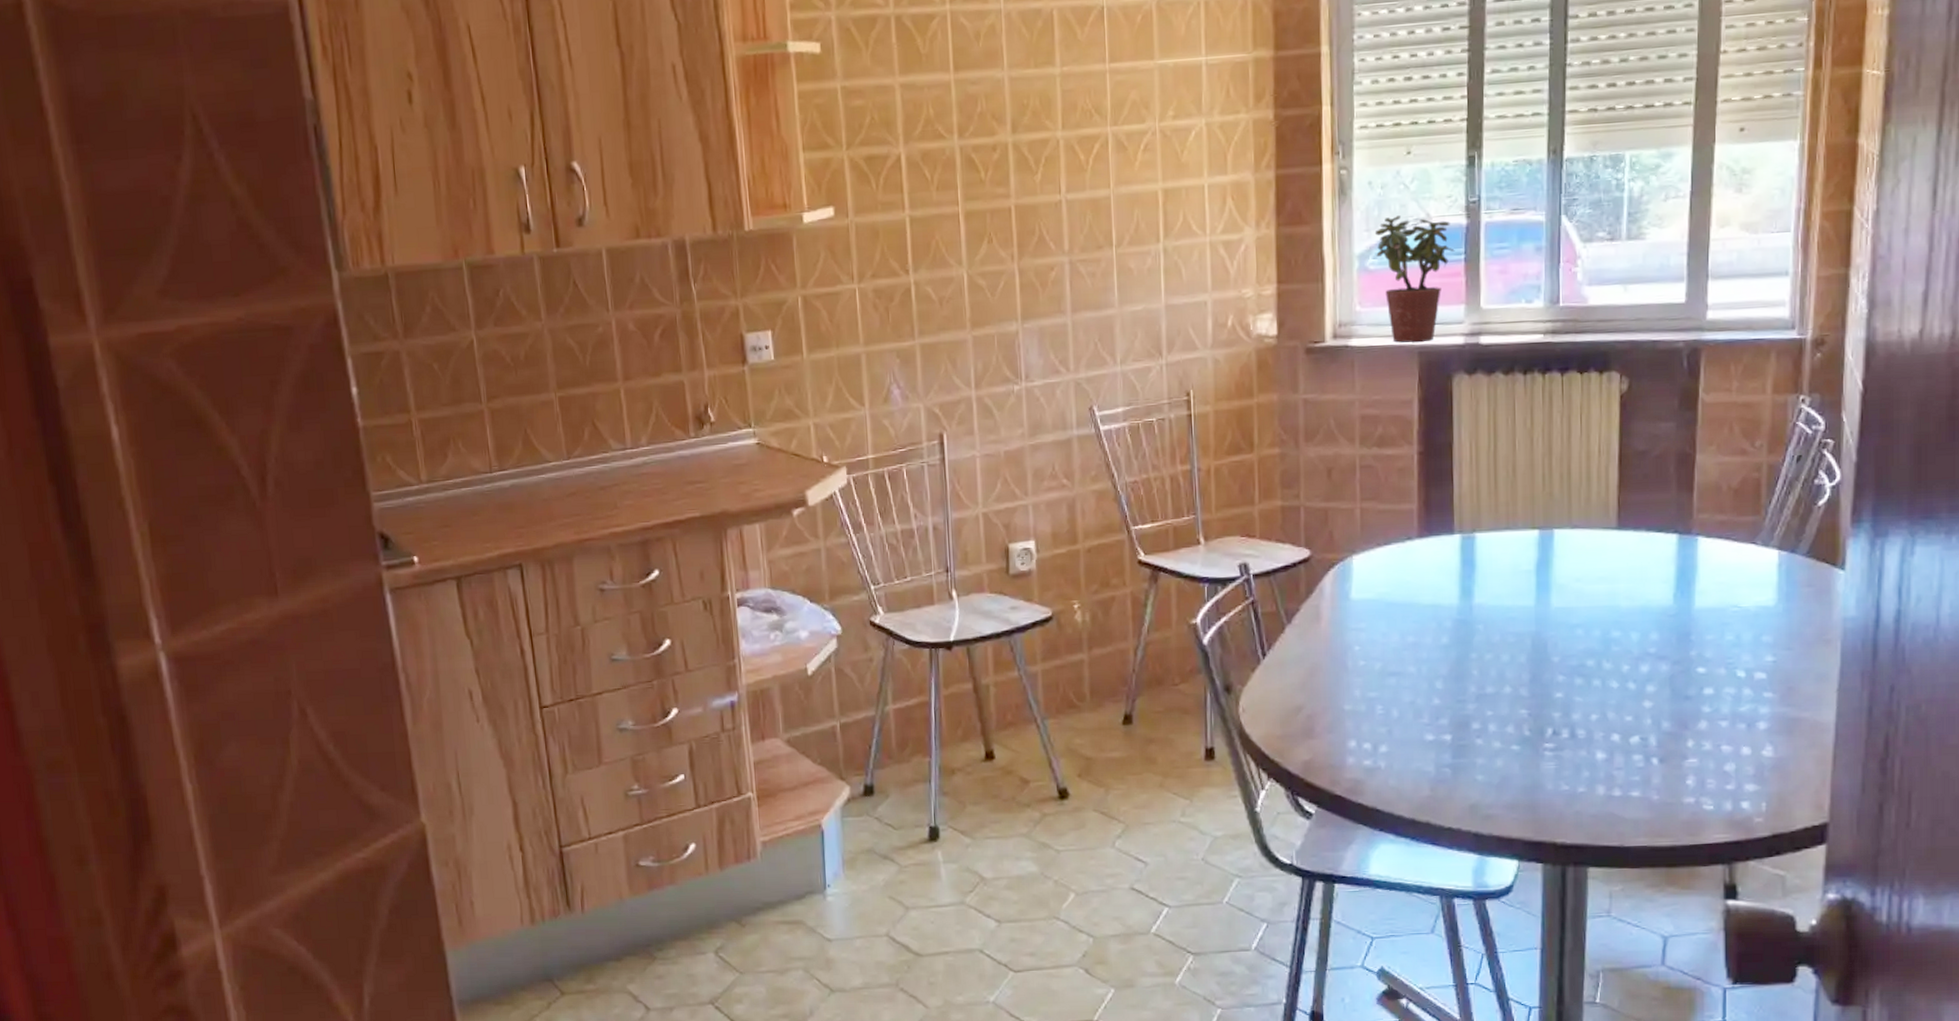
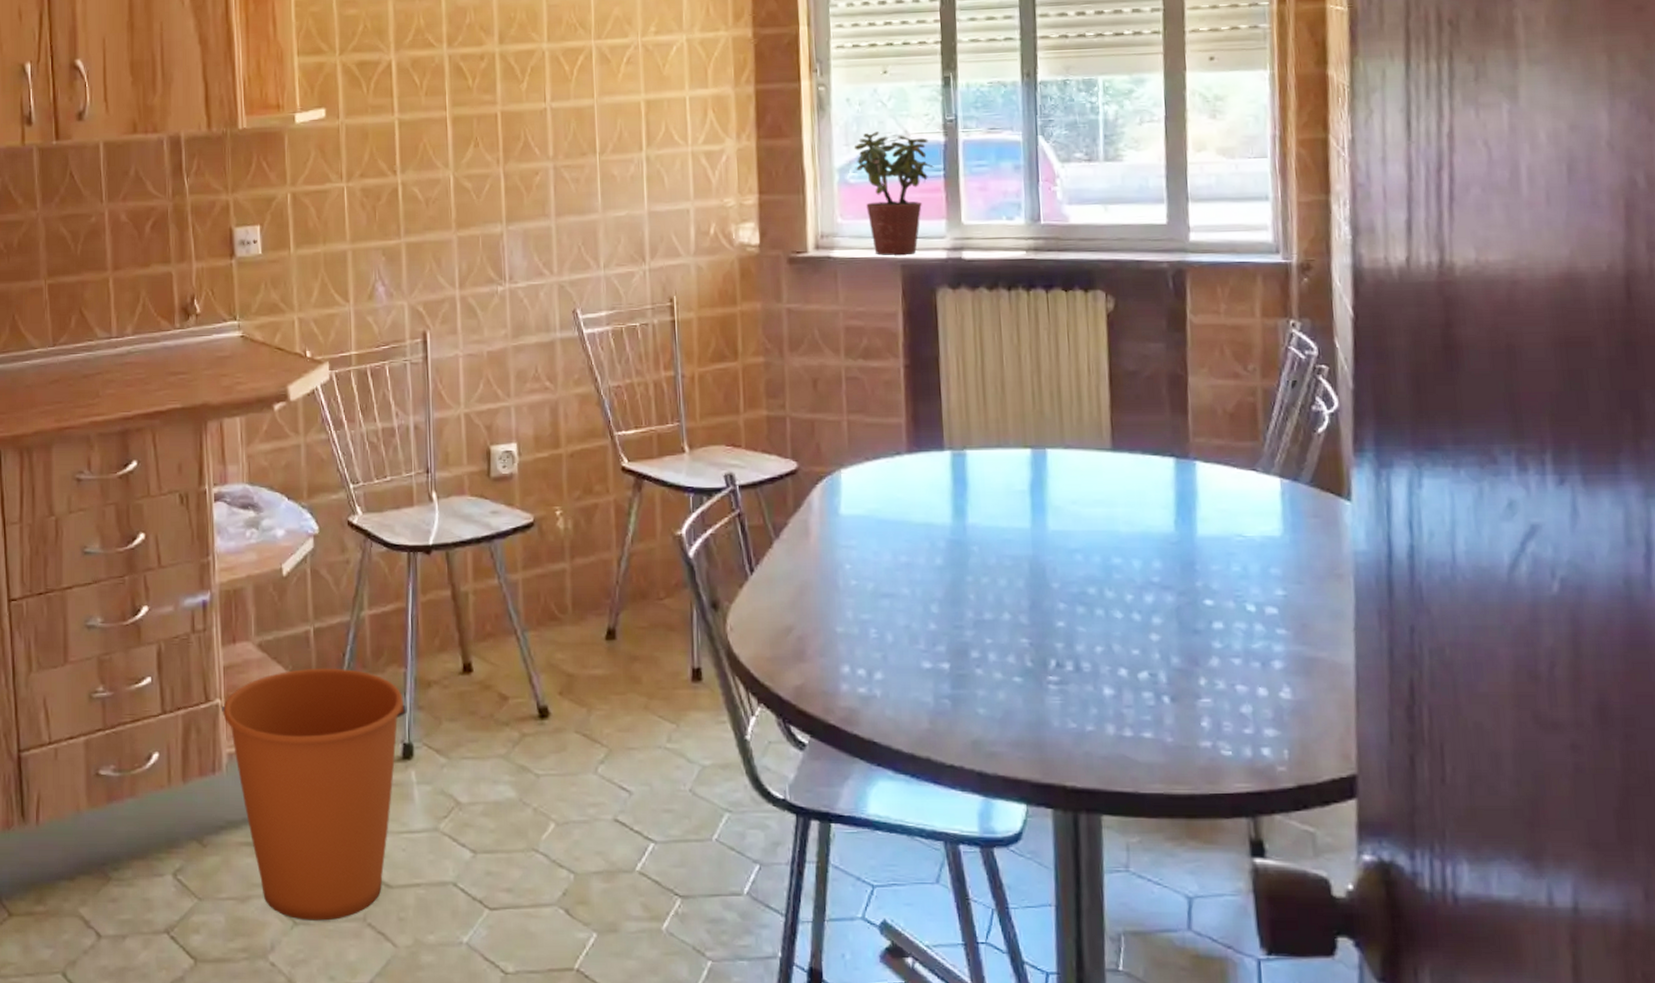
bucket: none [754,760,933,988] -> present [222,668,407,921]

